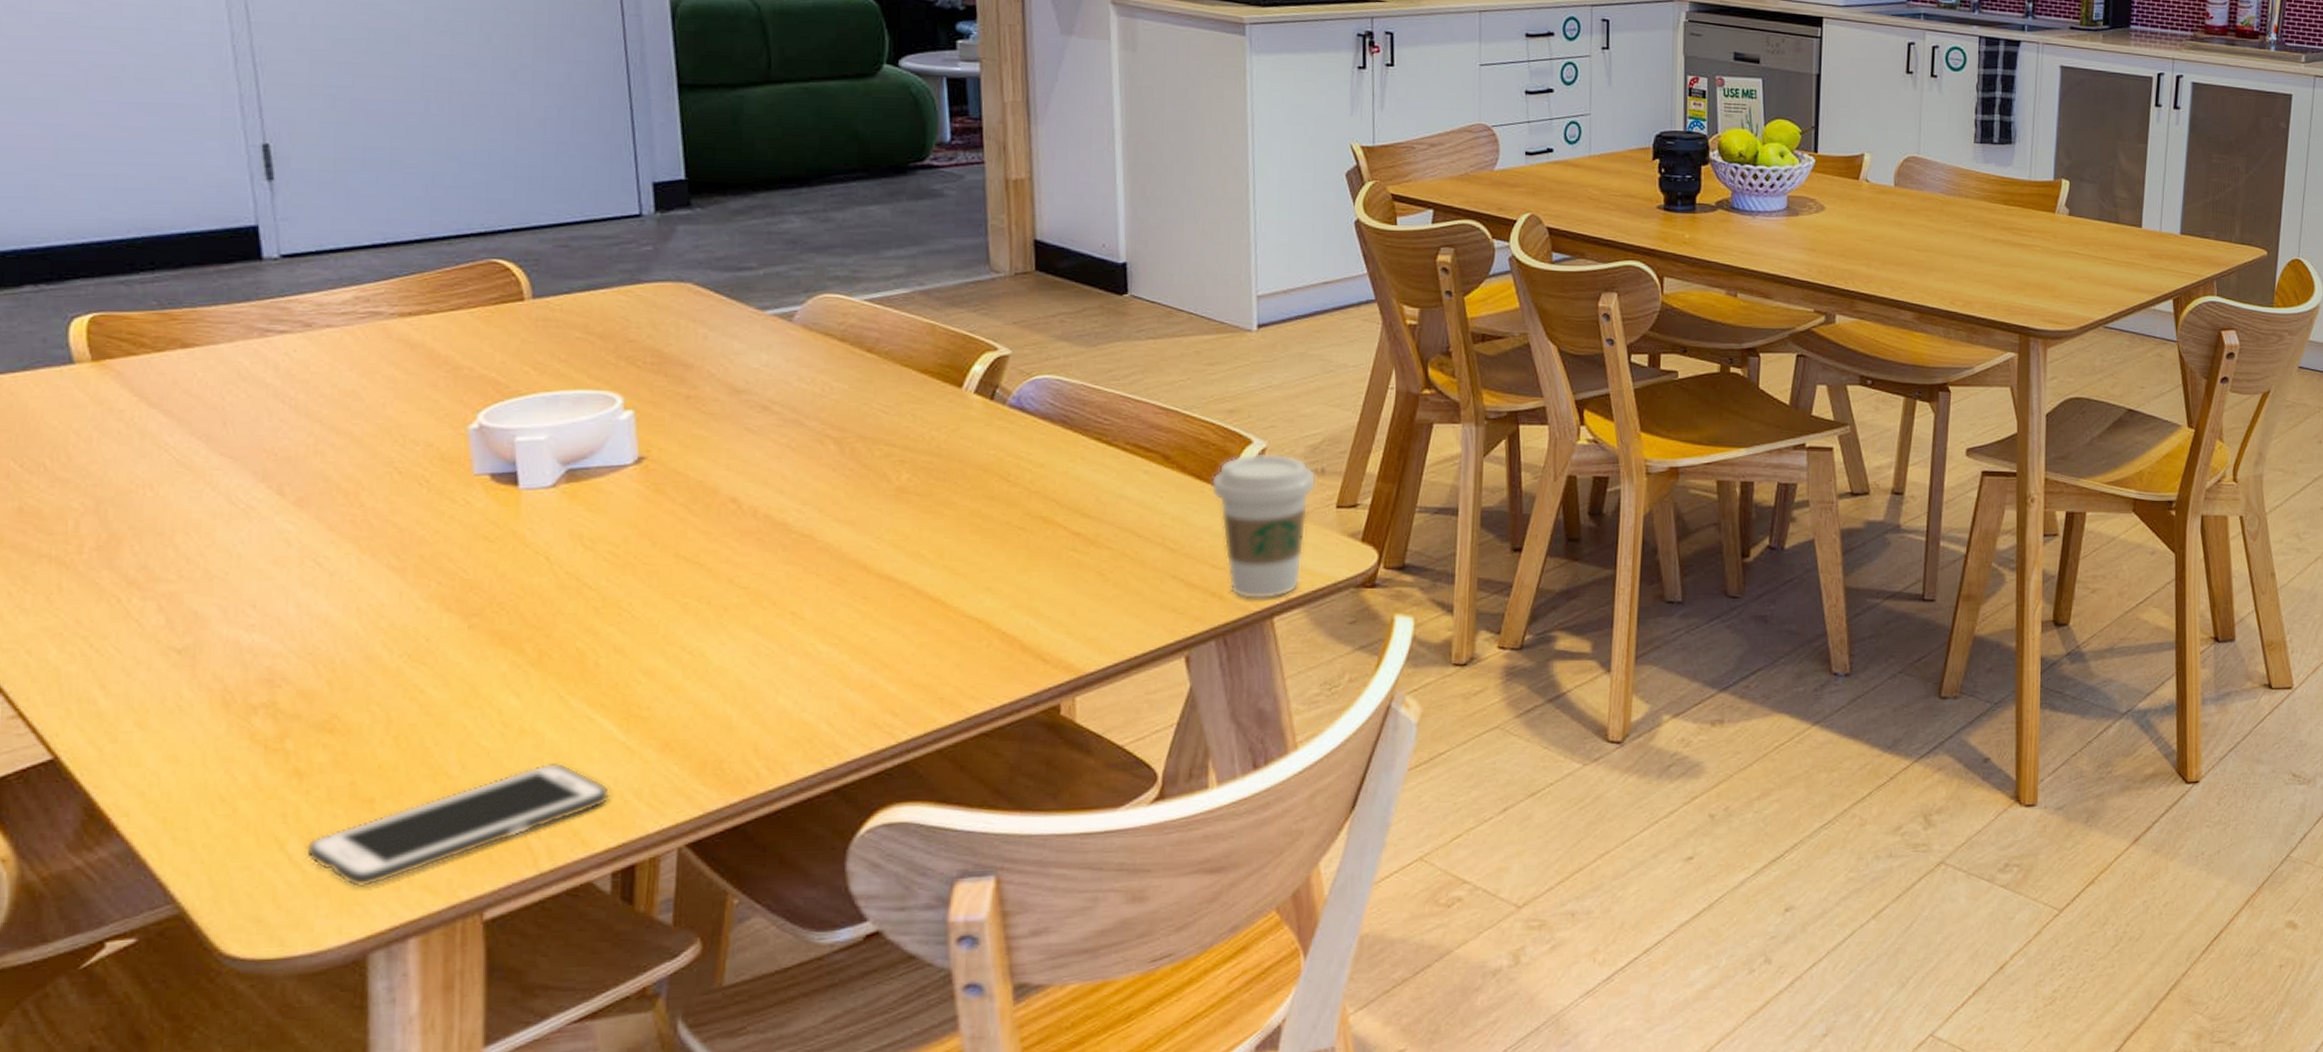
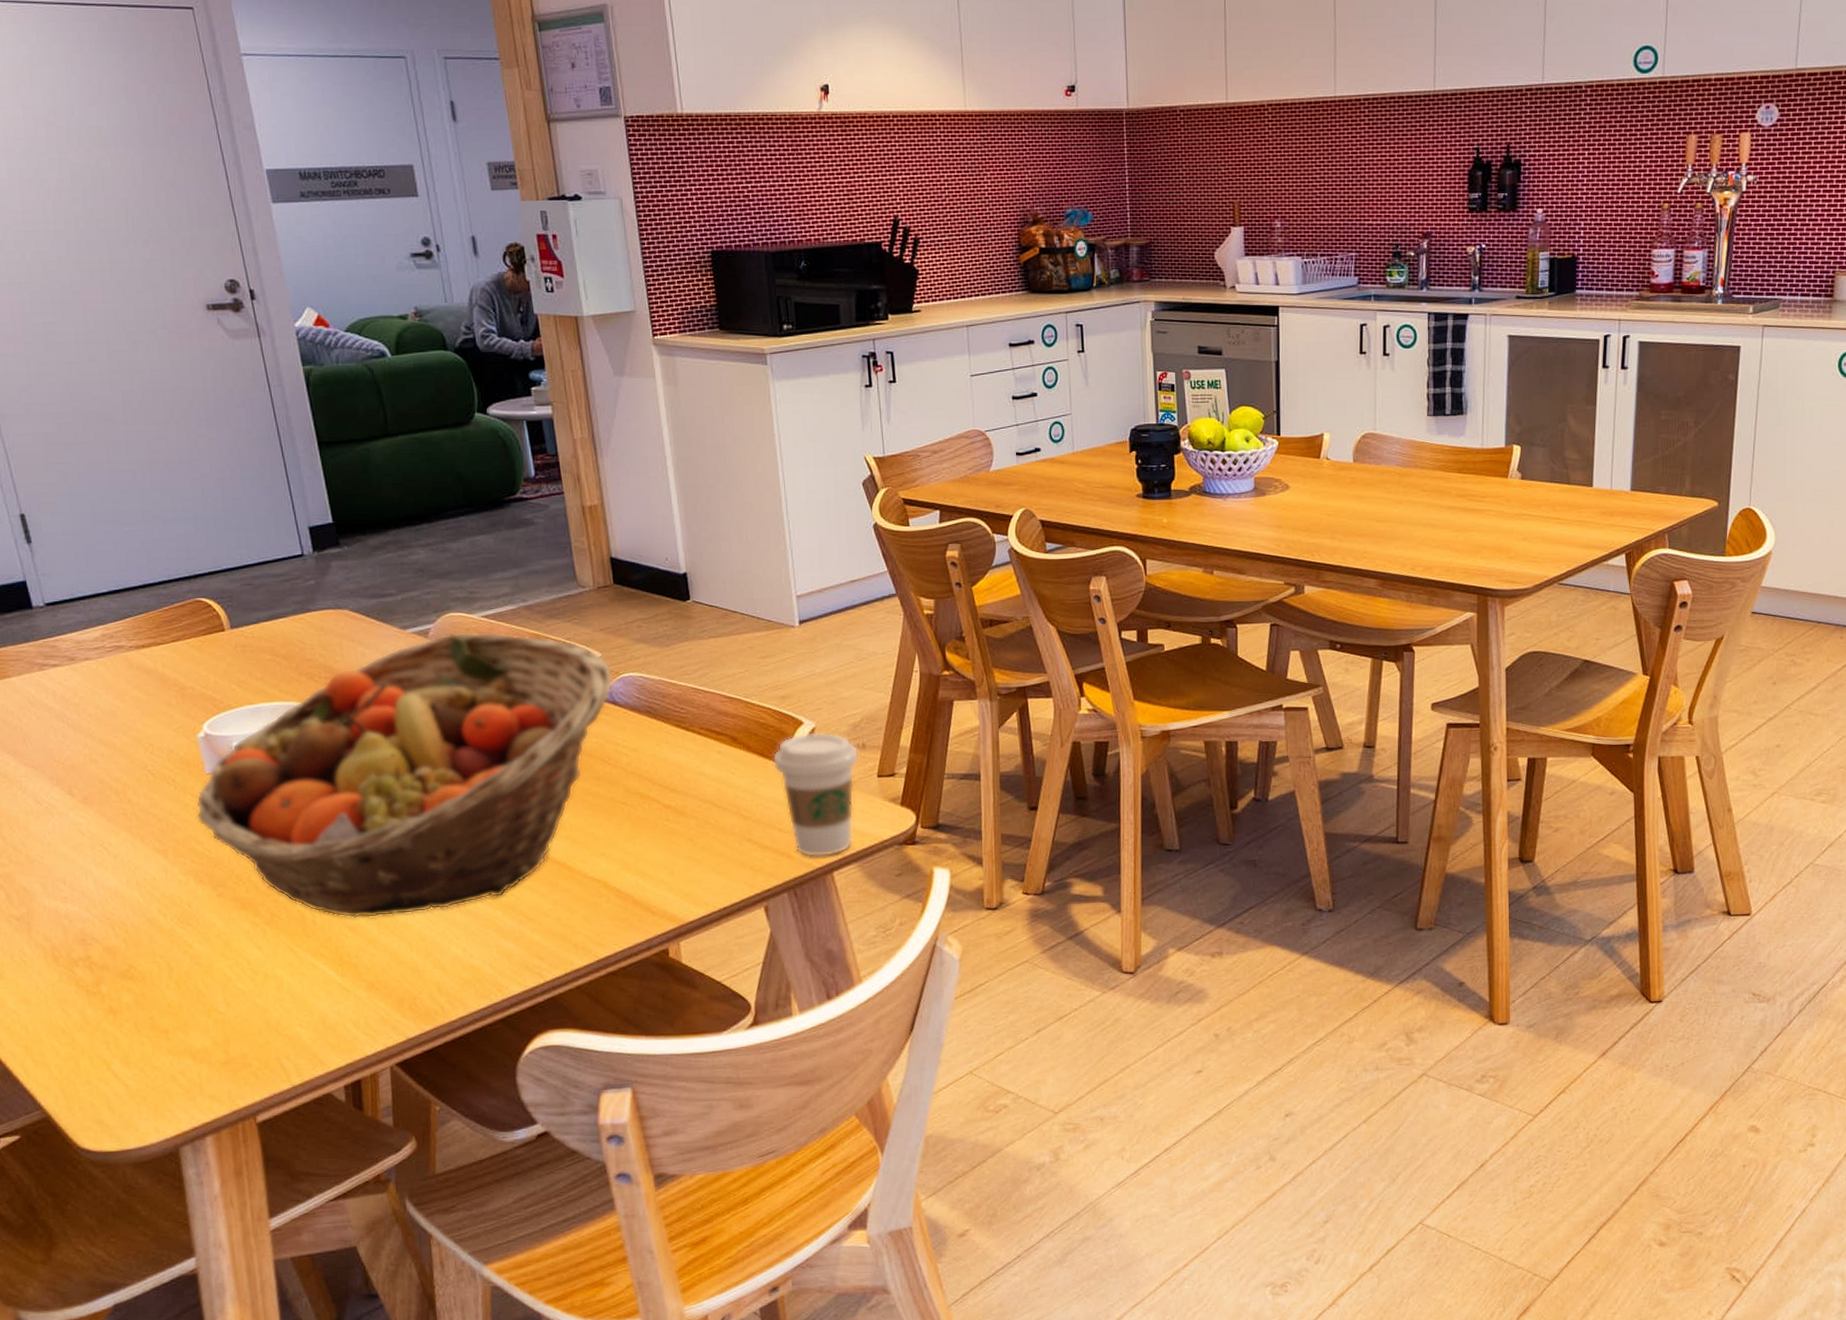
cell phone: present [305,762,611,888] -> none [125,1000,336,1098]
fruit basket: none [453,317,1023,660] -> present [196,632,613,918]

